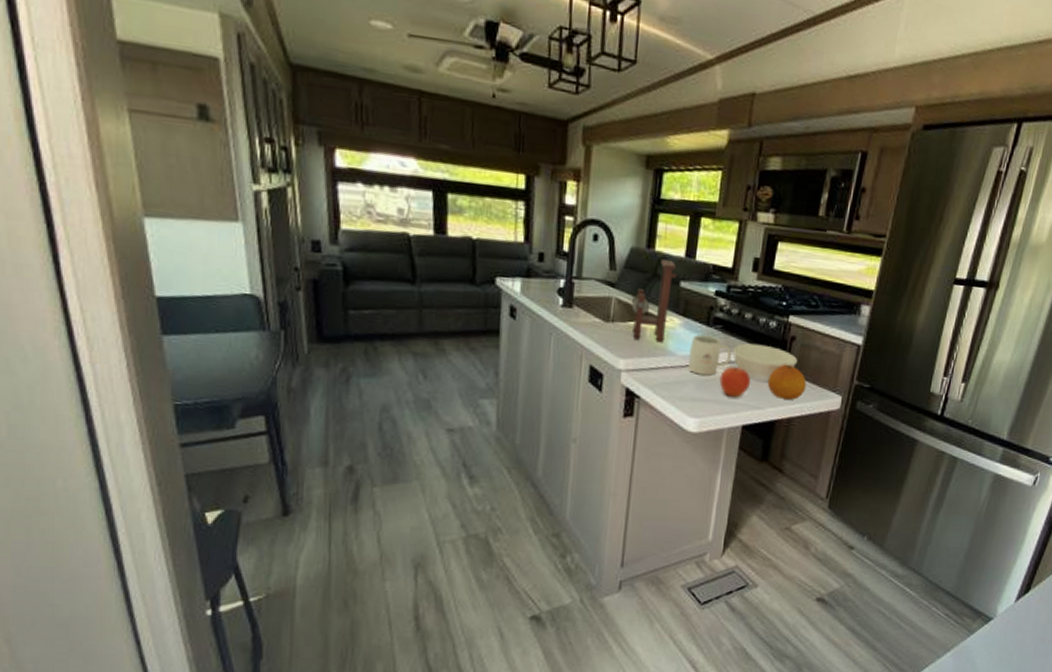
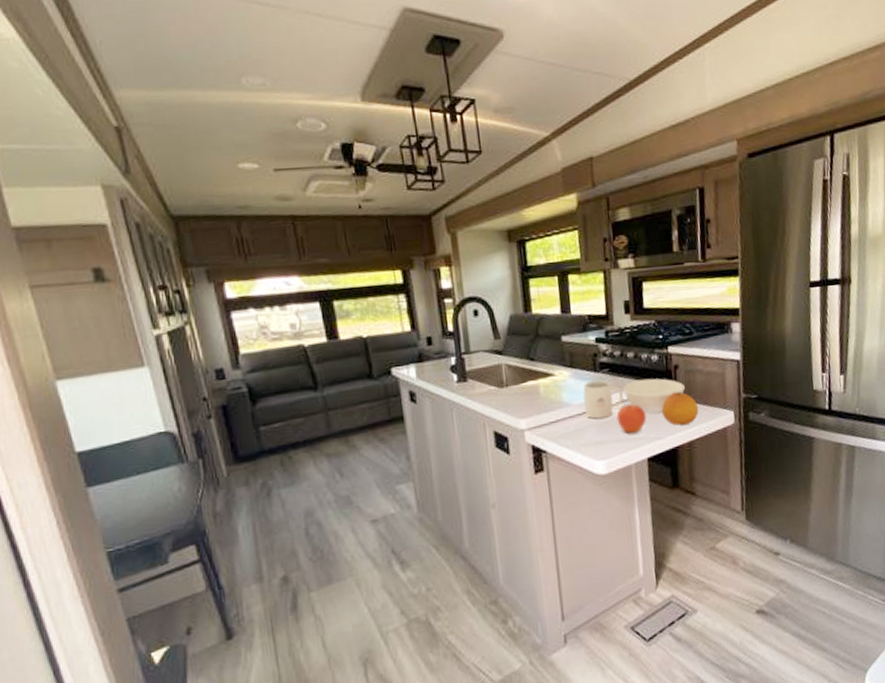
paper towel holder: present [632,259,676,343] -> none [521,319,558,400]

